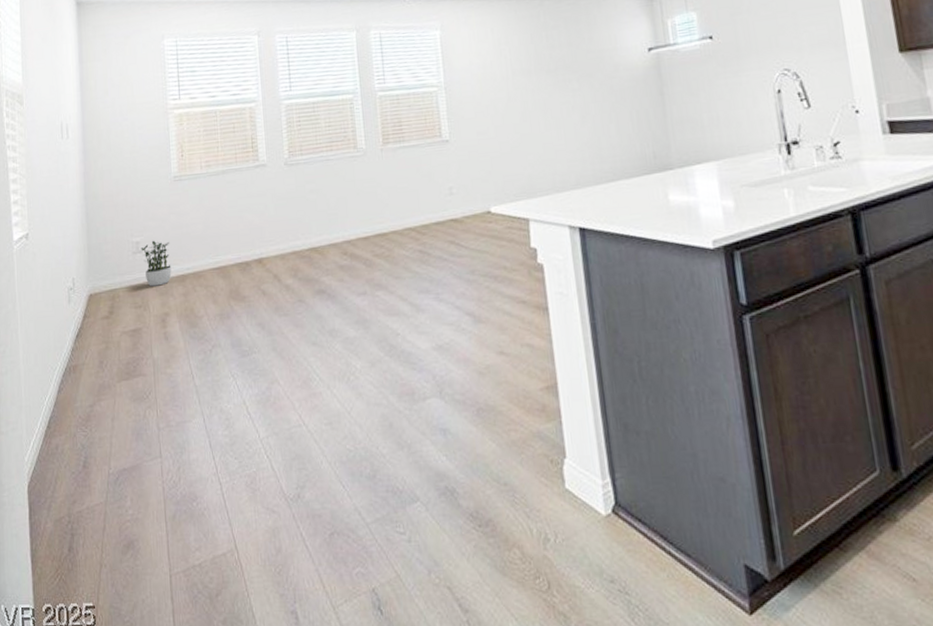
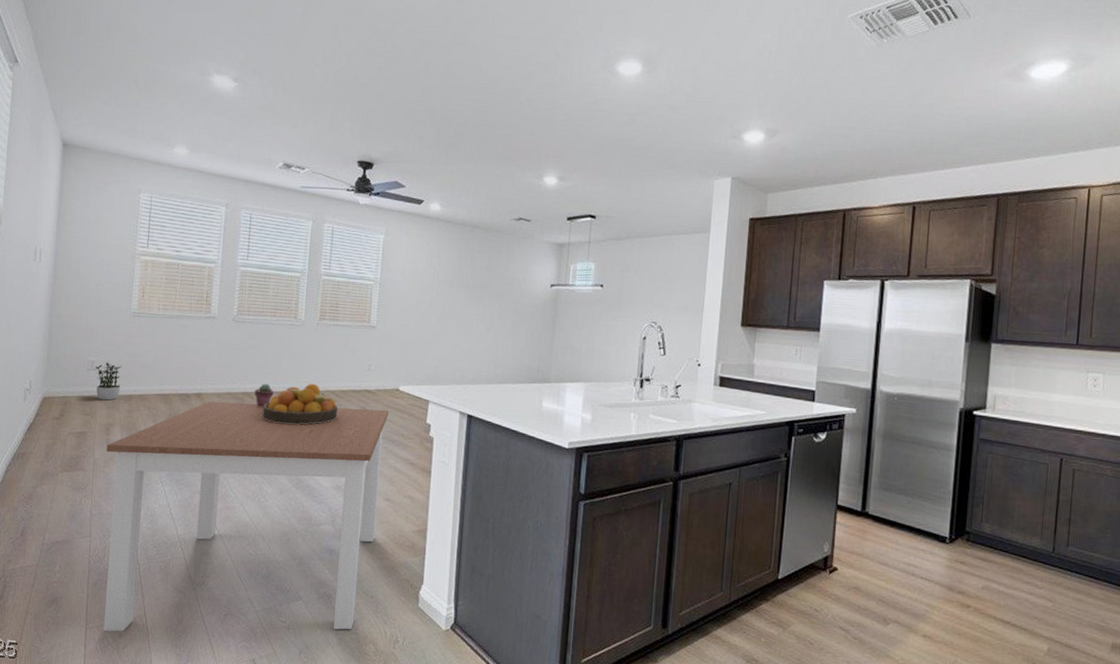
dining table: none [165,239,495,577] -> present [103,401,389,632]
potted succulent: none [322,233,344,264] -> present [255,384,274,408]
fruit bowl: none [334,222,424,280] -> present [262,383,338,425]

